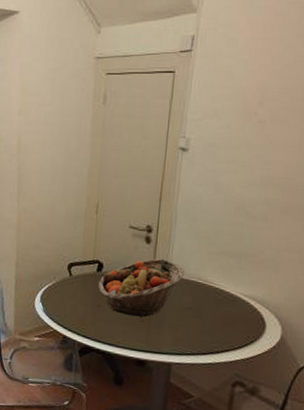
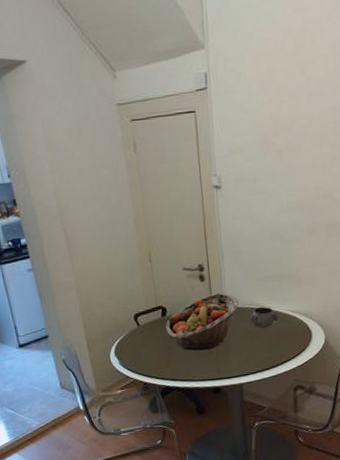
decorative bowl: none [194,282,228,307] -> present [250,306,278,328]

